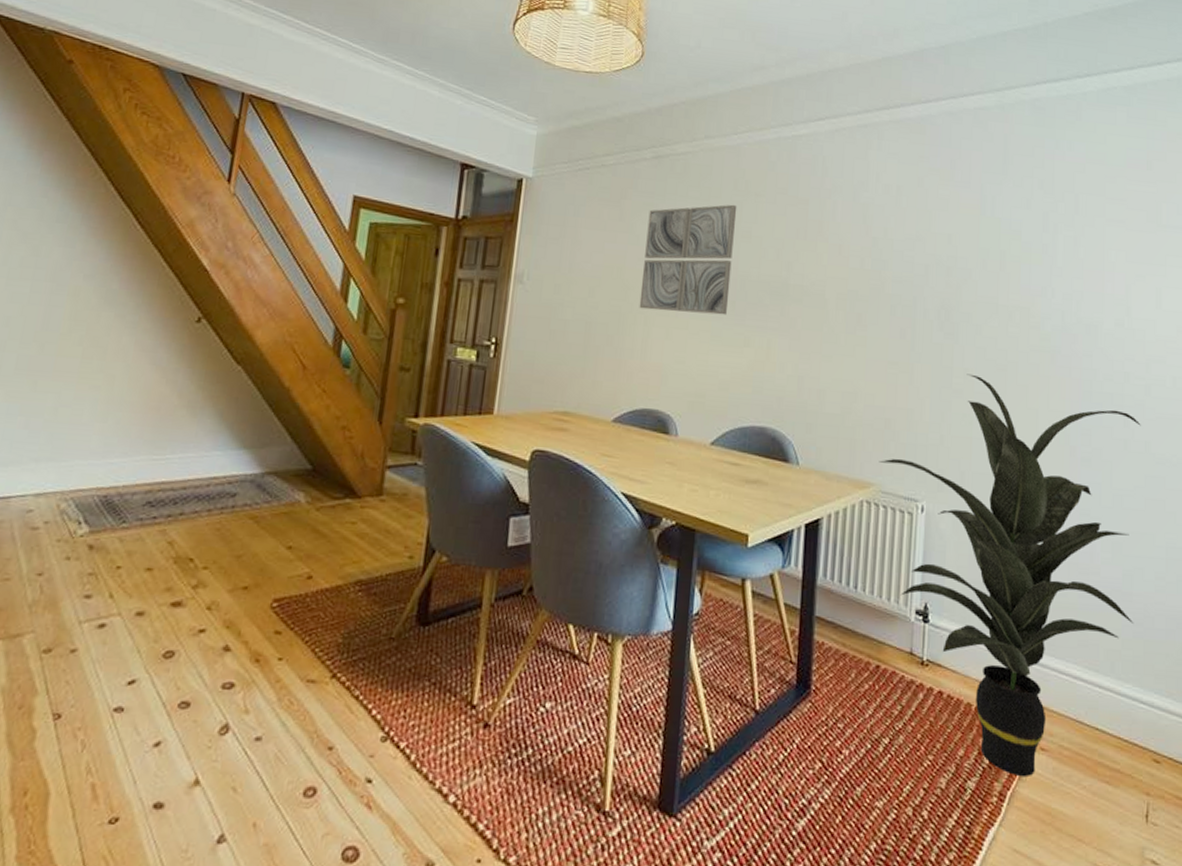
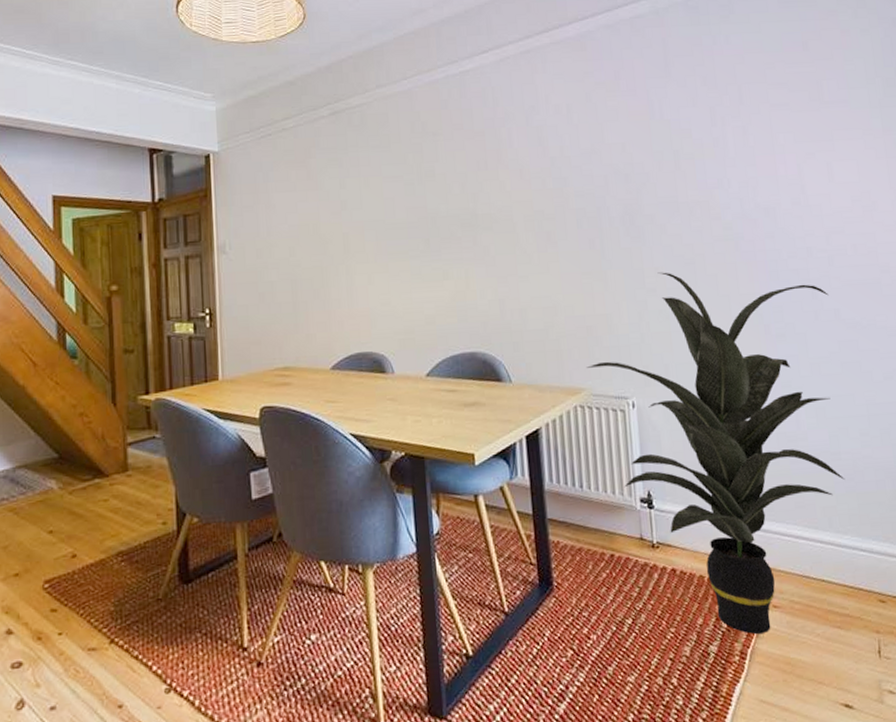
wall art: present [639,204,737,316] -> none [334,147,423,260]

